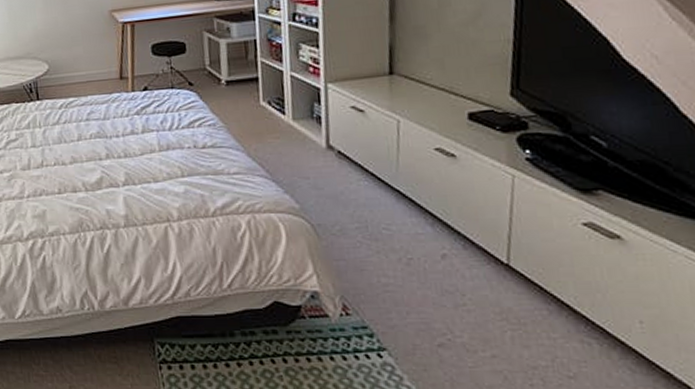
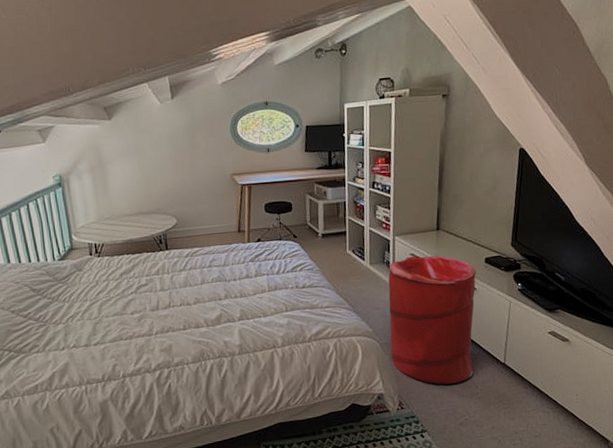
laundry hamper: none [319,108,457,287] -> present [388,255,477,385]

